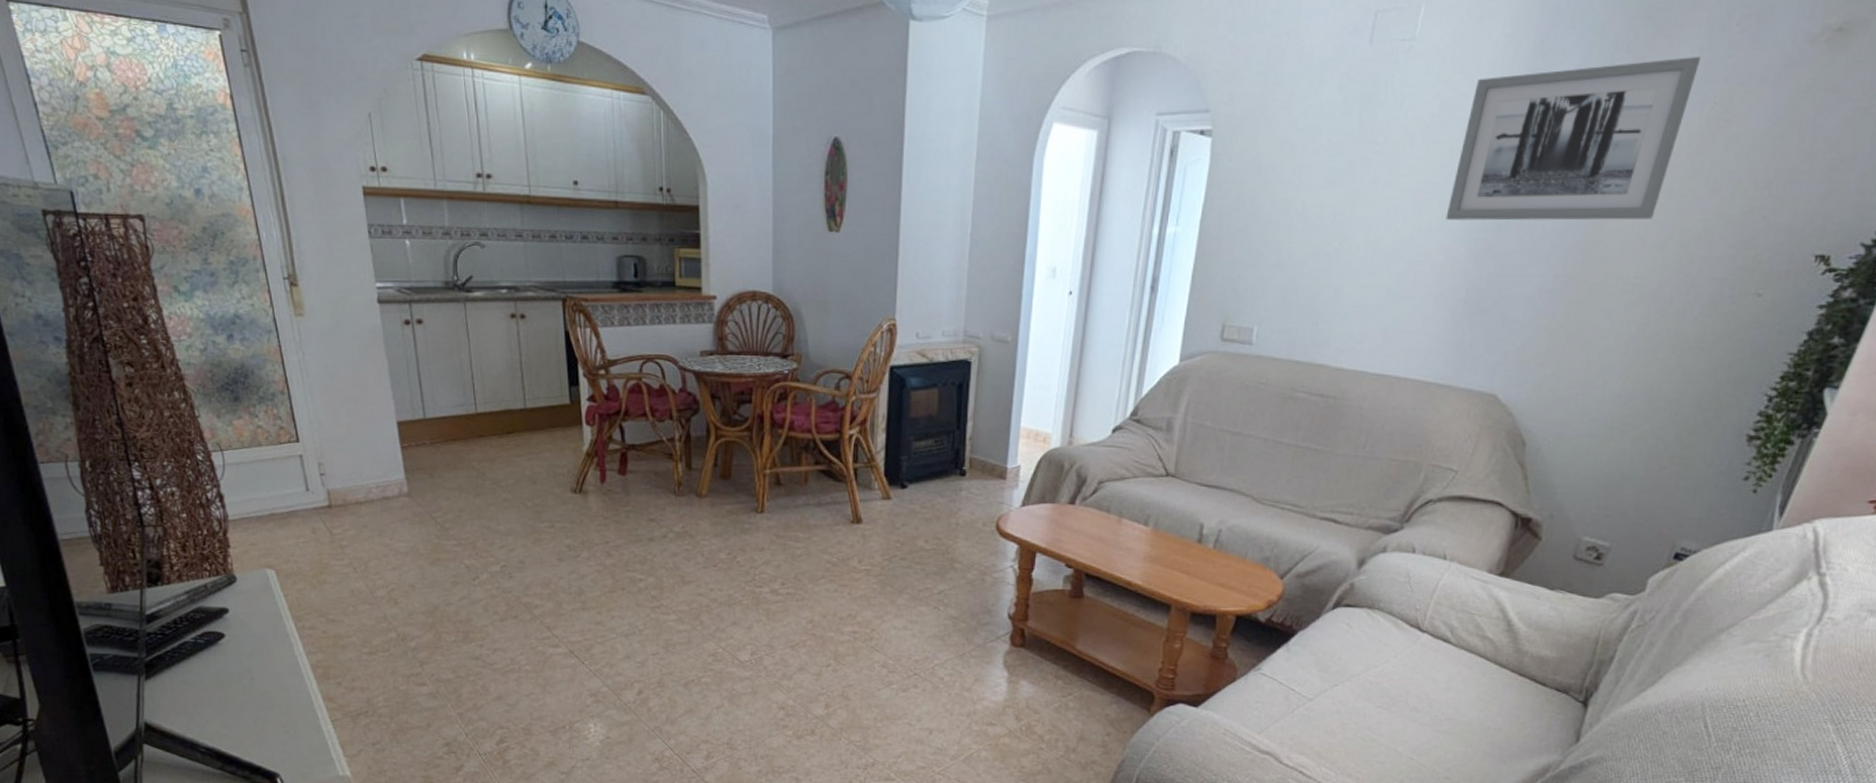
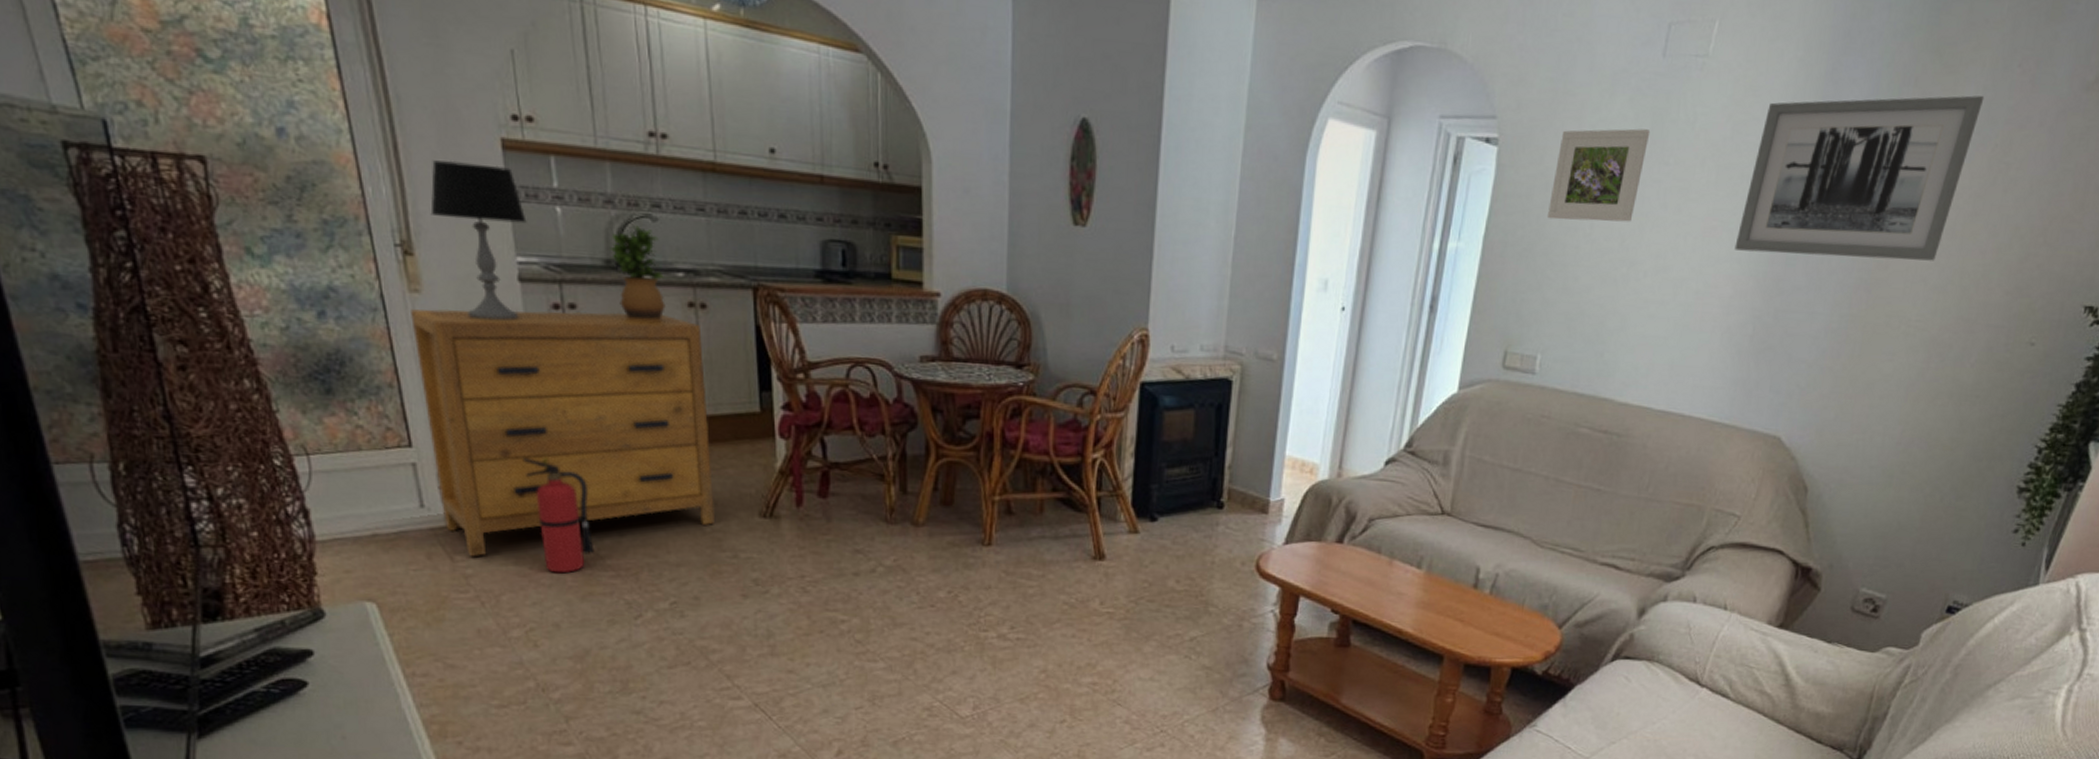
dresser: none [296,325,535,530] -> present [411,309,714,556]
table lamp: none [310,207,383,337] -> present [430,160,527,321]
fire extinguisher: none [383,448,440,543] -> present [522,458,595,574]
potted plant: none [448,252,493,332] -> present [609,225,666,323]
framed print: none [1261,112,1359,201] -> present [1548,128,1651,222]

